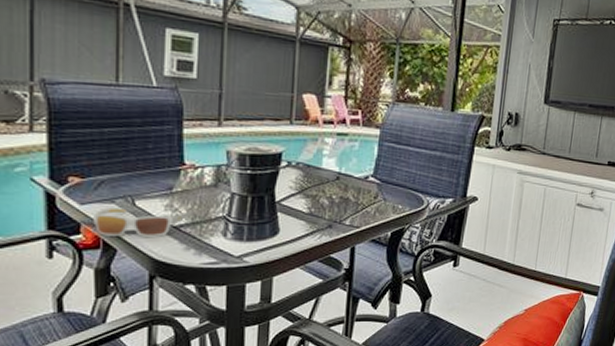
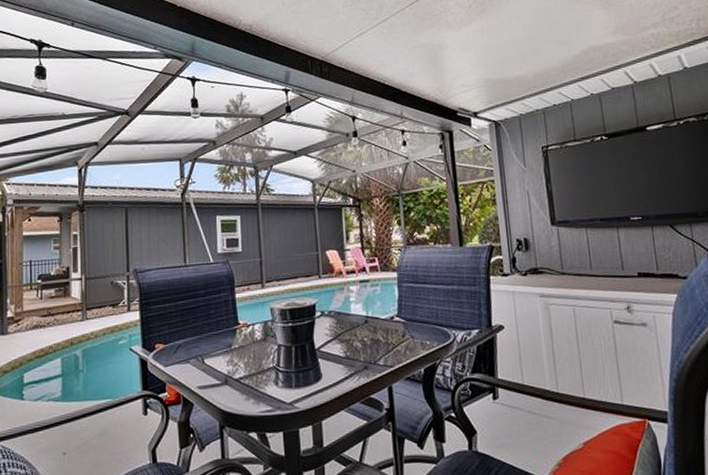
sunglasses: present [93,207,195,237] -> none [174,363,251,392]

